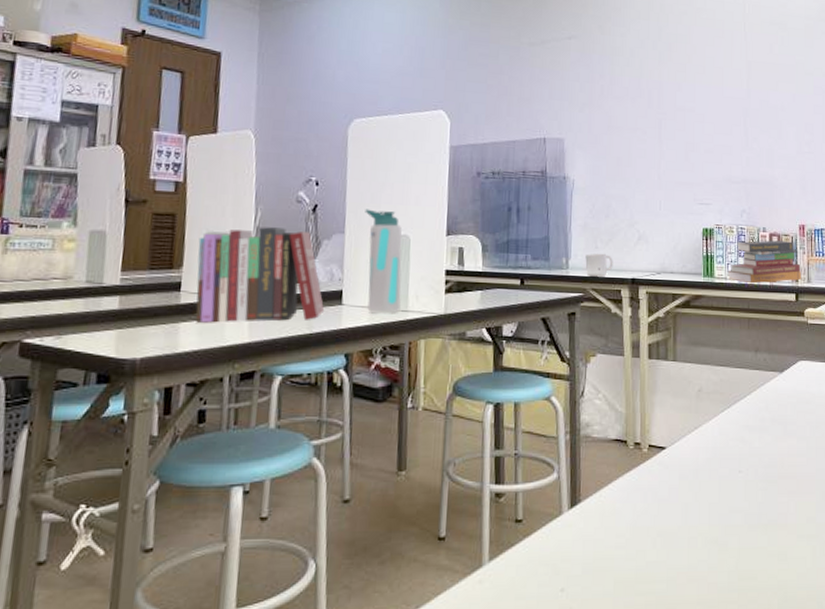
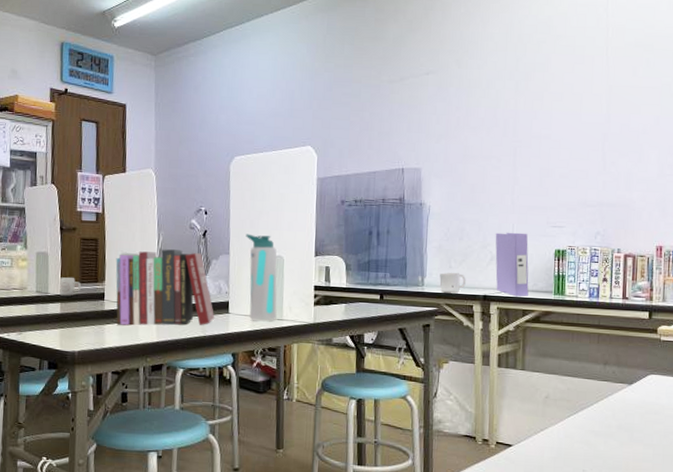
mug: none [118,263,150,287] -> present [59,277,81,297]
binder: none [642,209,678,280] -> present [495,232,529,297]
books: present [728,240,802,284] -> none [579,261,657,302]

